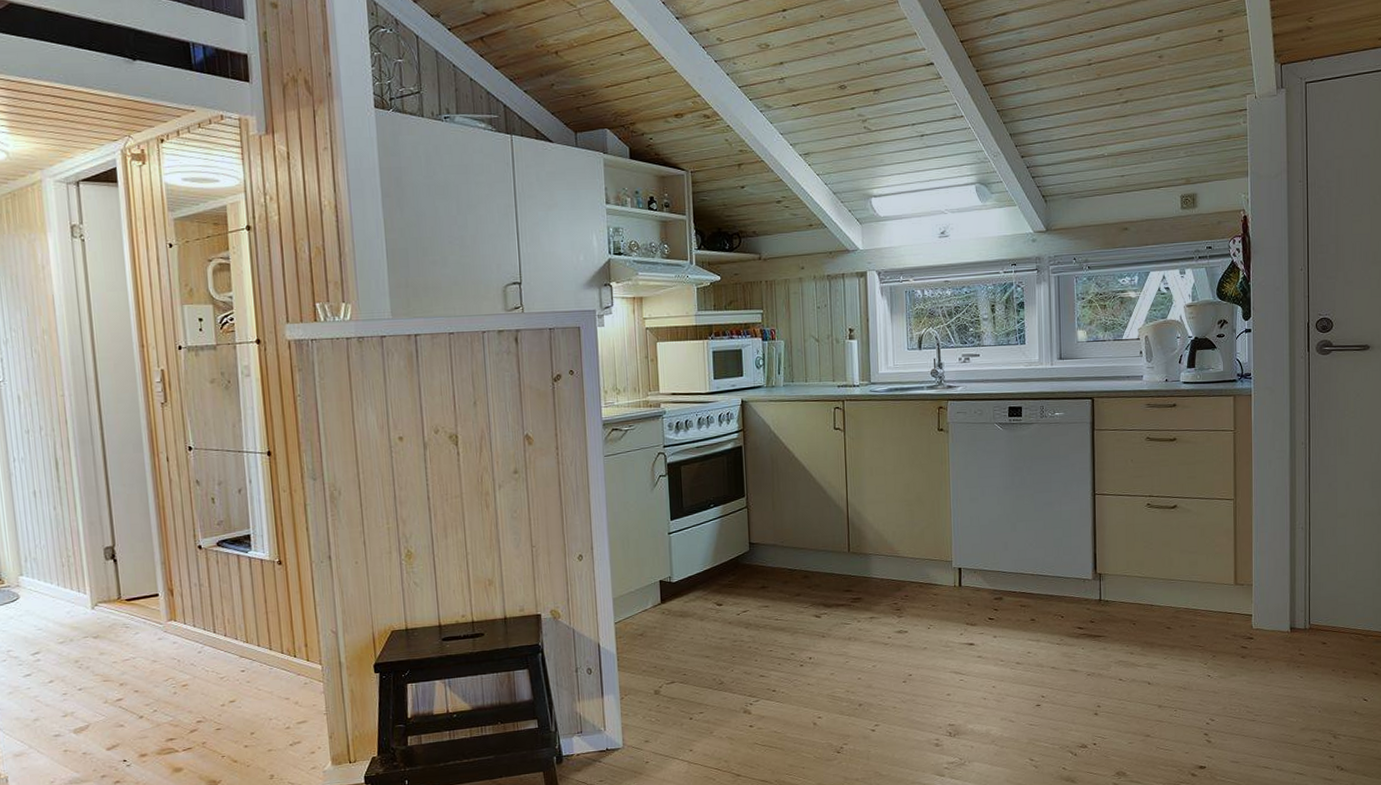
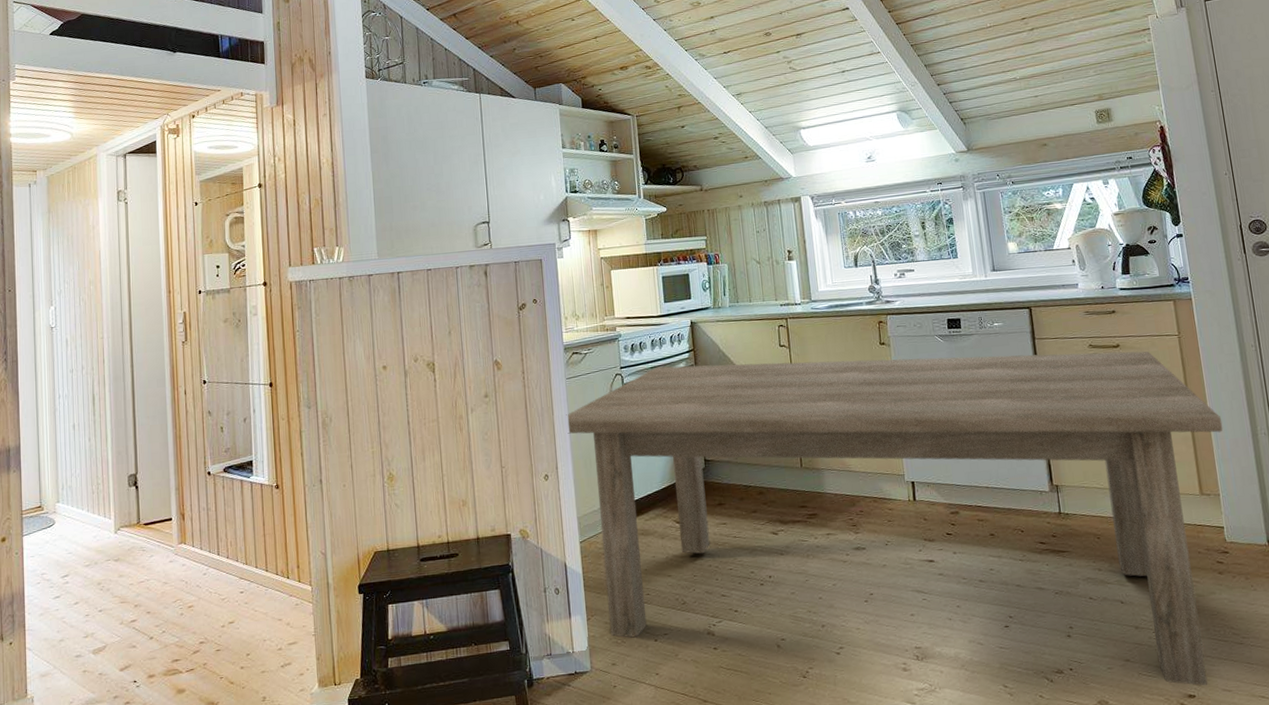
dining table: none [603,445,1264,758] -> present [566,351,1223,686]

